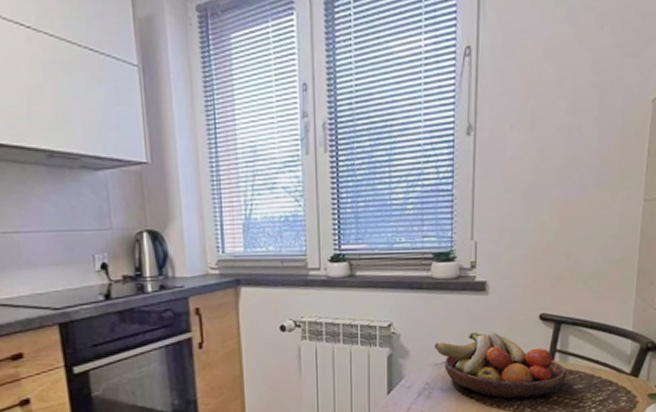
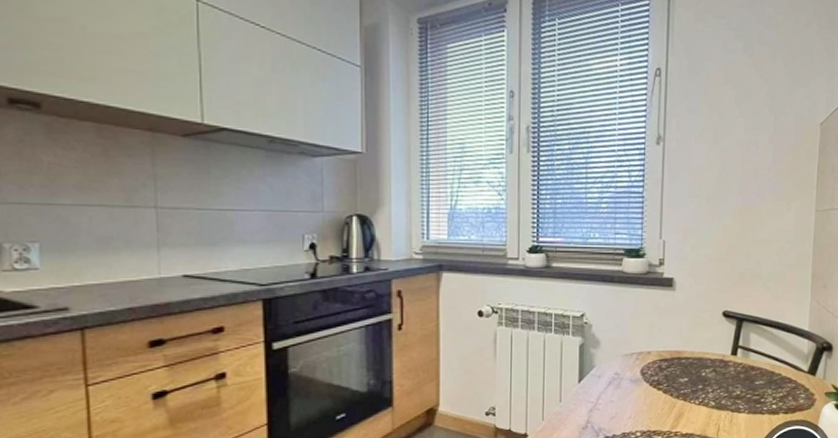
fruit bowl: present [434,332,566,399] -> none [624,325,748,392]

